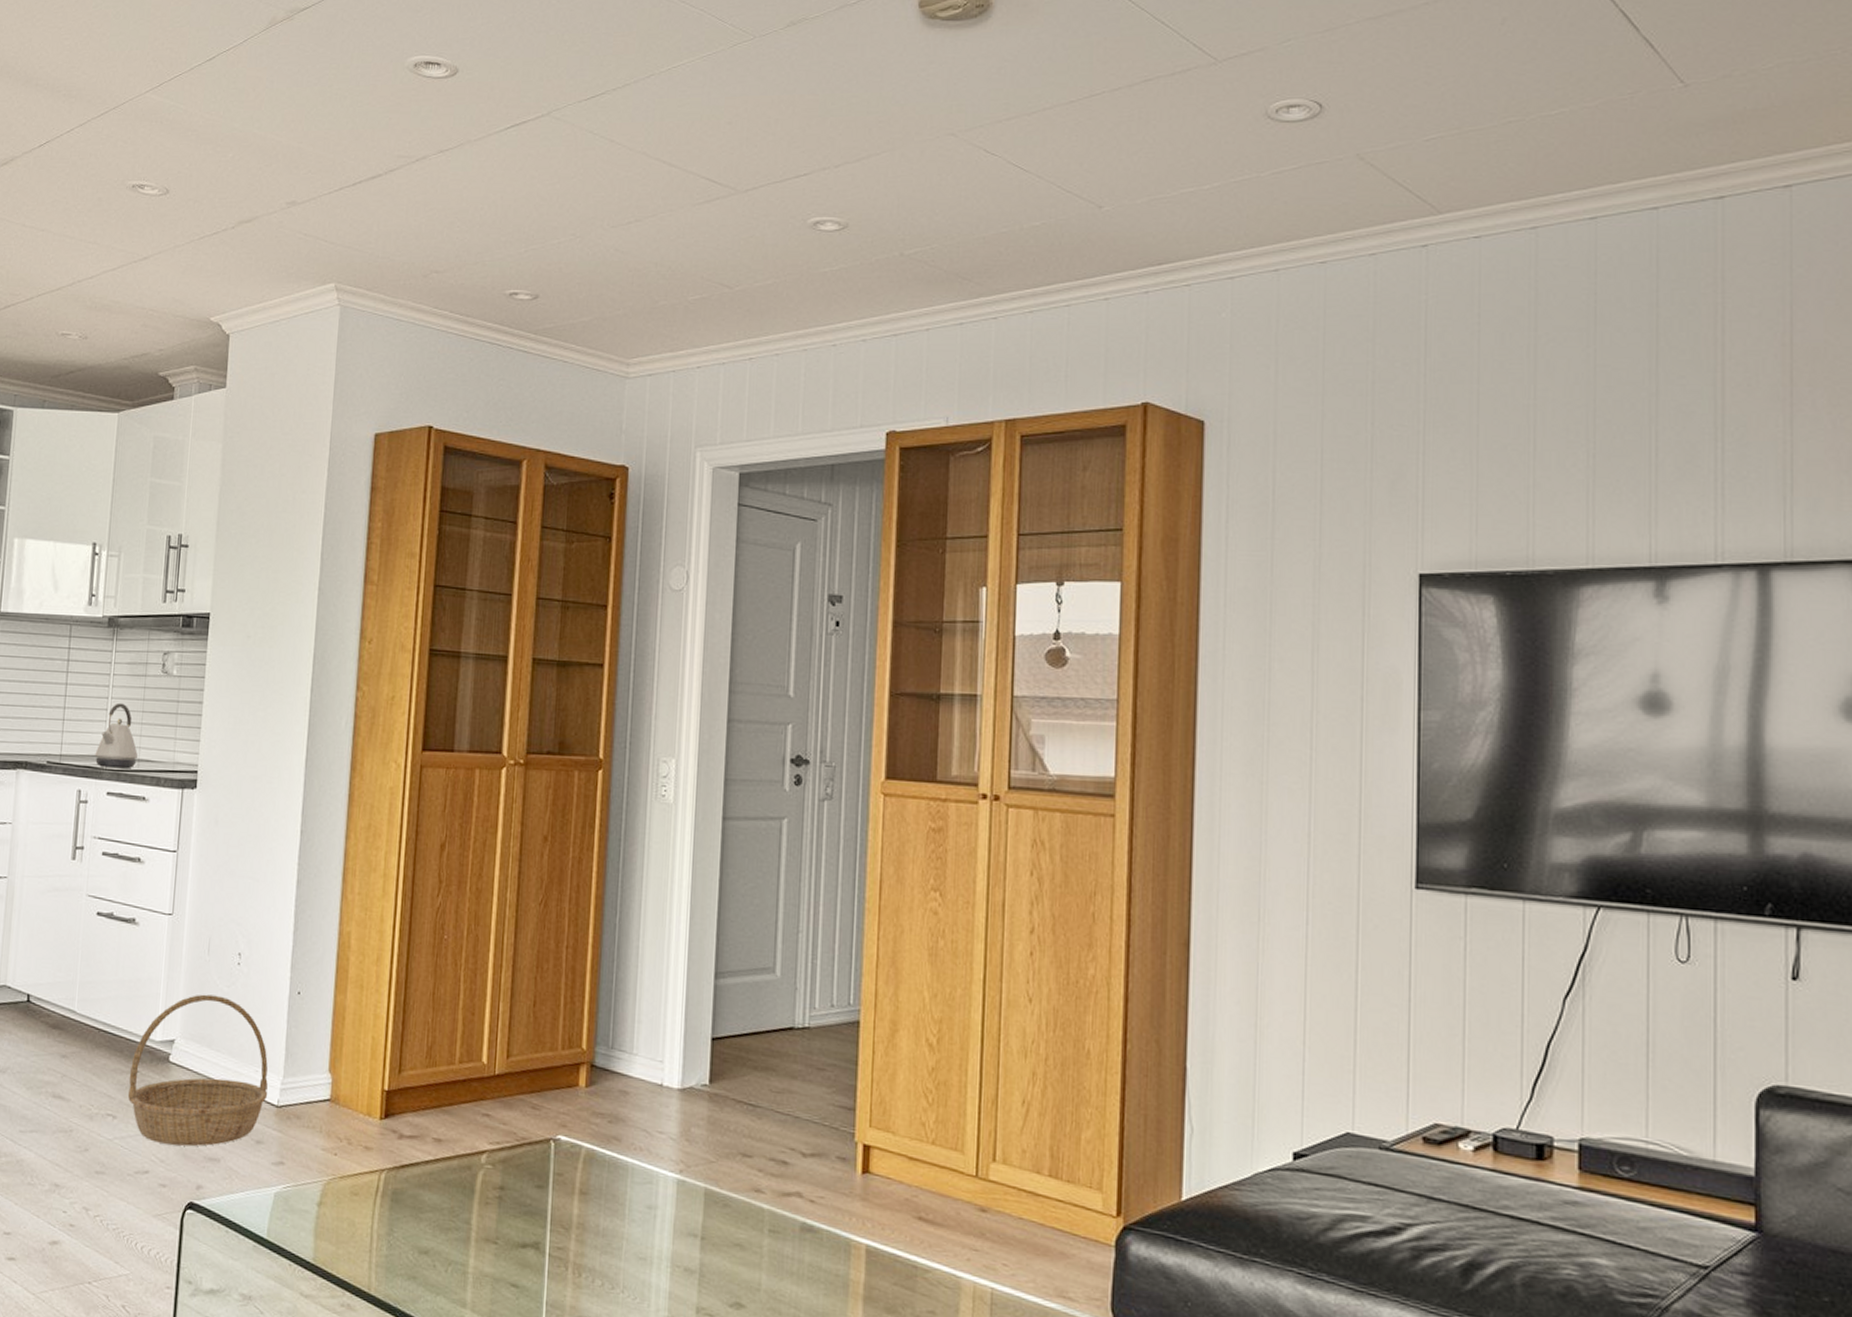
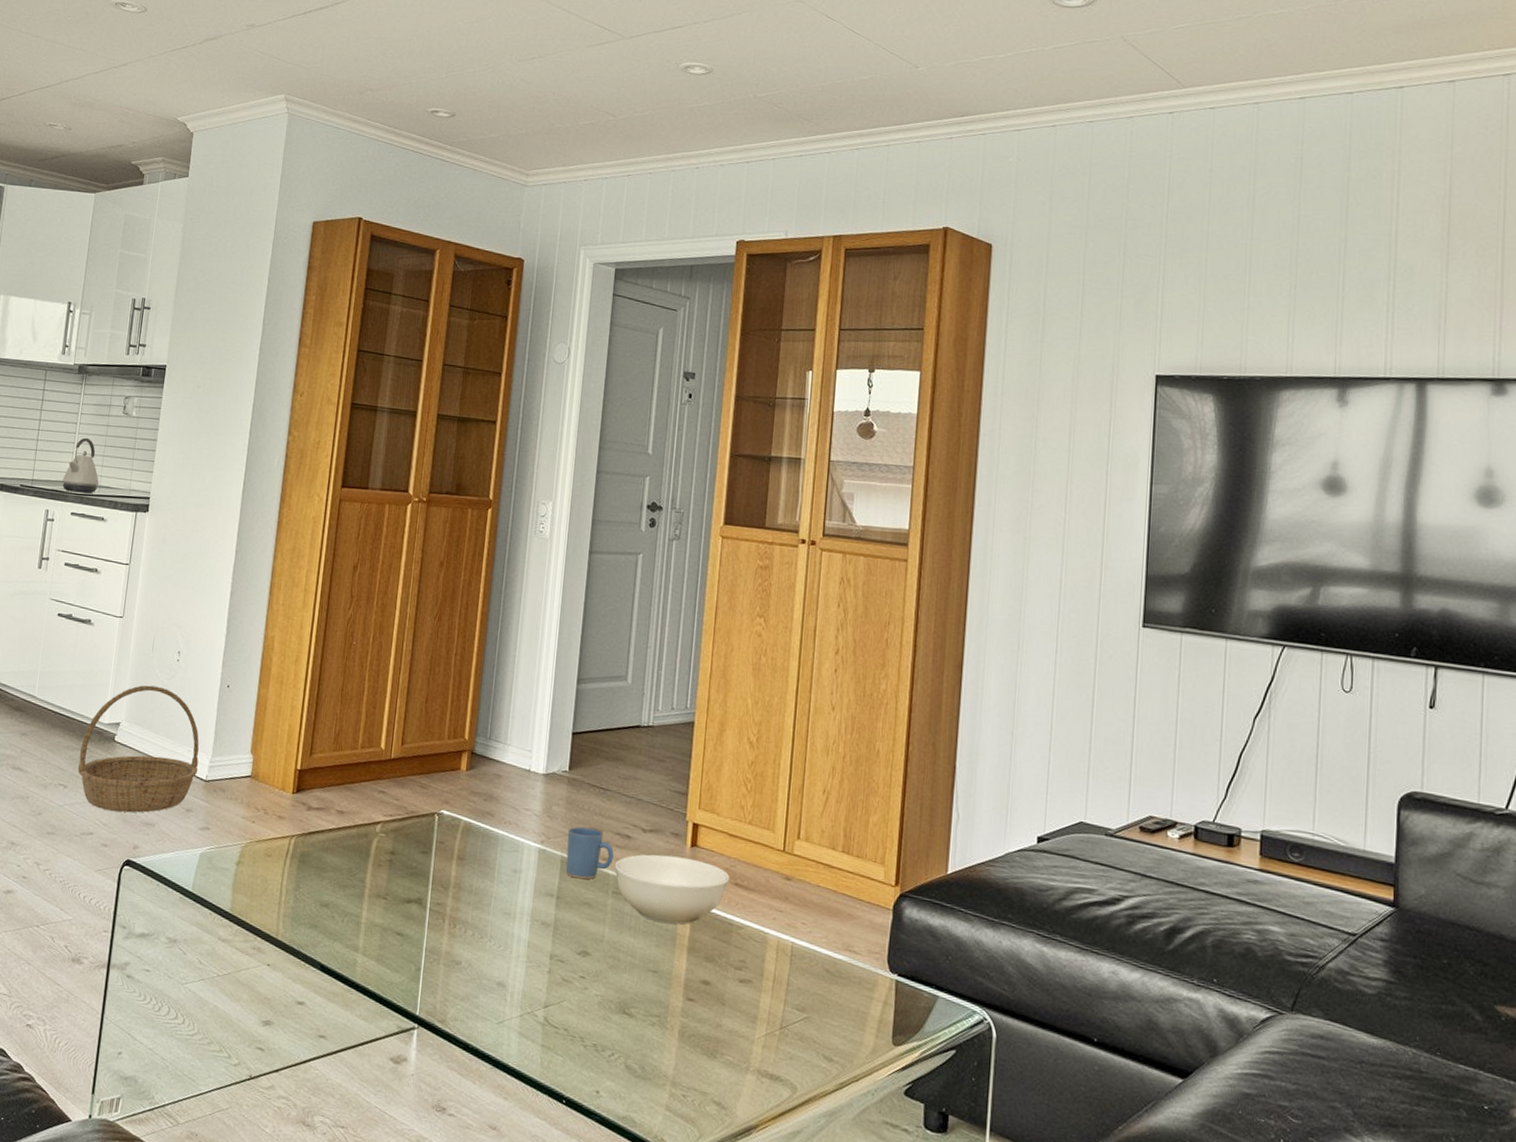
mug: none [710,1151,768,1216] -> present [565,826,614,880]
bowl: none [770,1183,912,1269] -> present [615,854,730,925]

